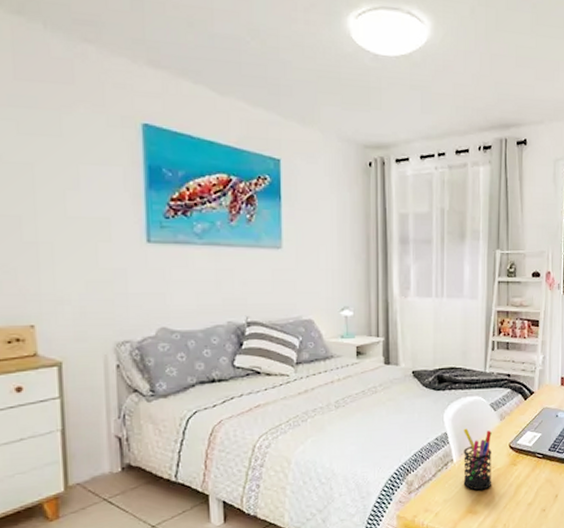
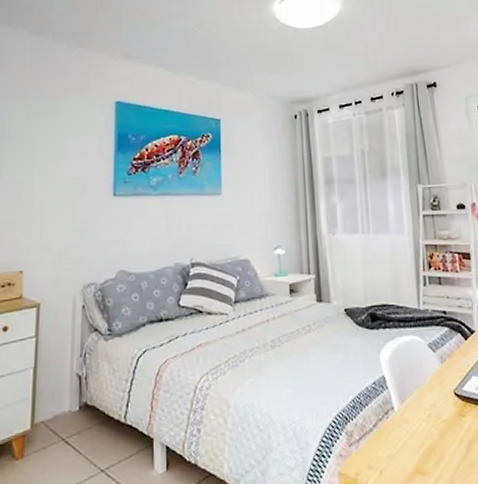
pen holder: present [463,428,492,491] -> none [402,371,440,446]

